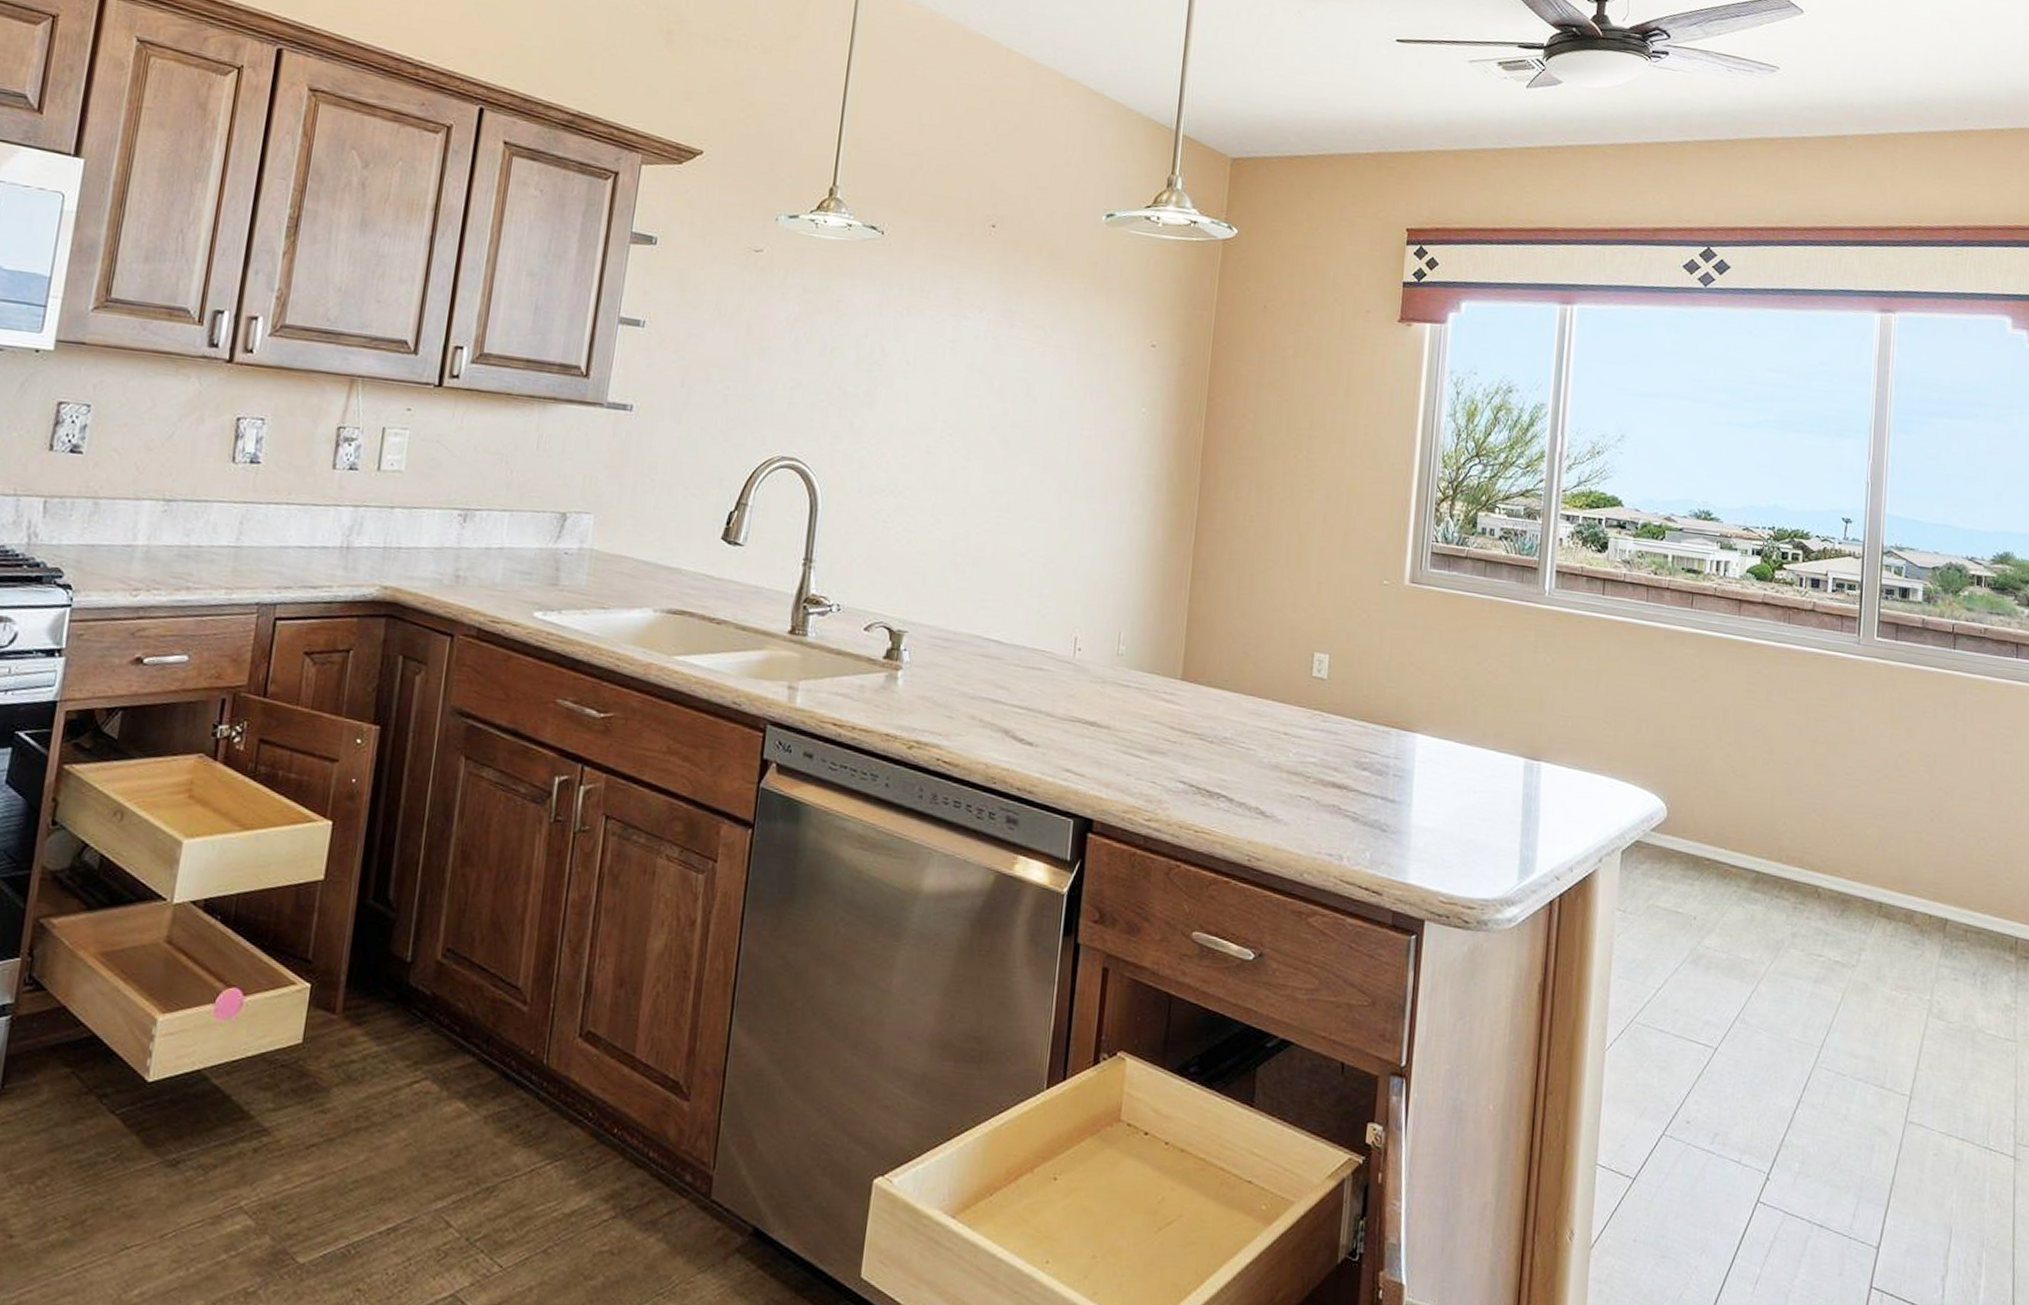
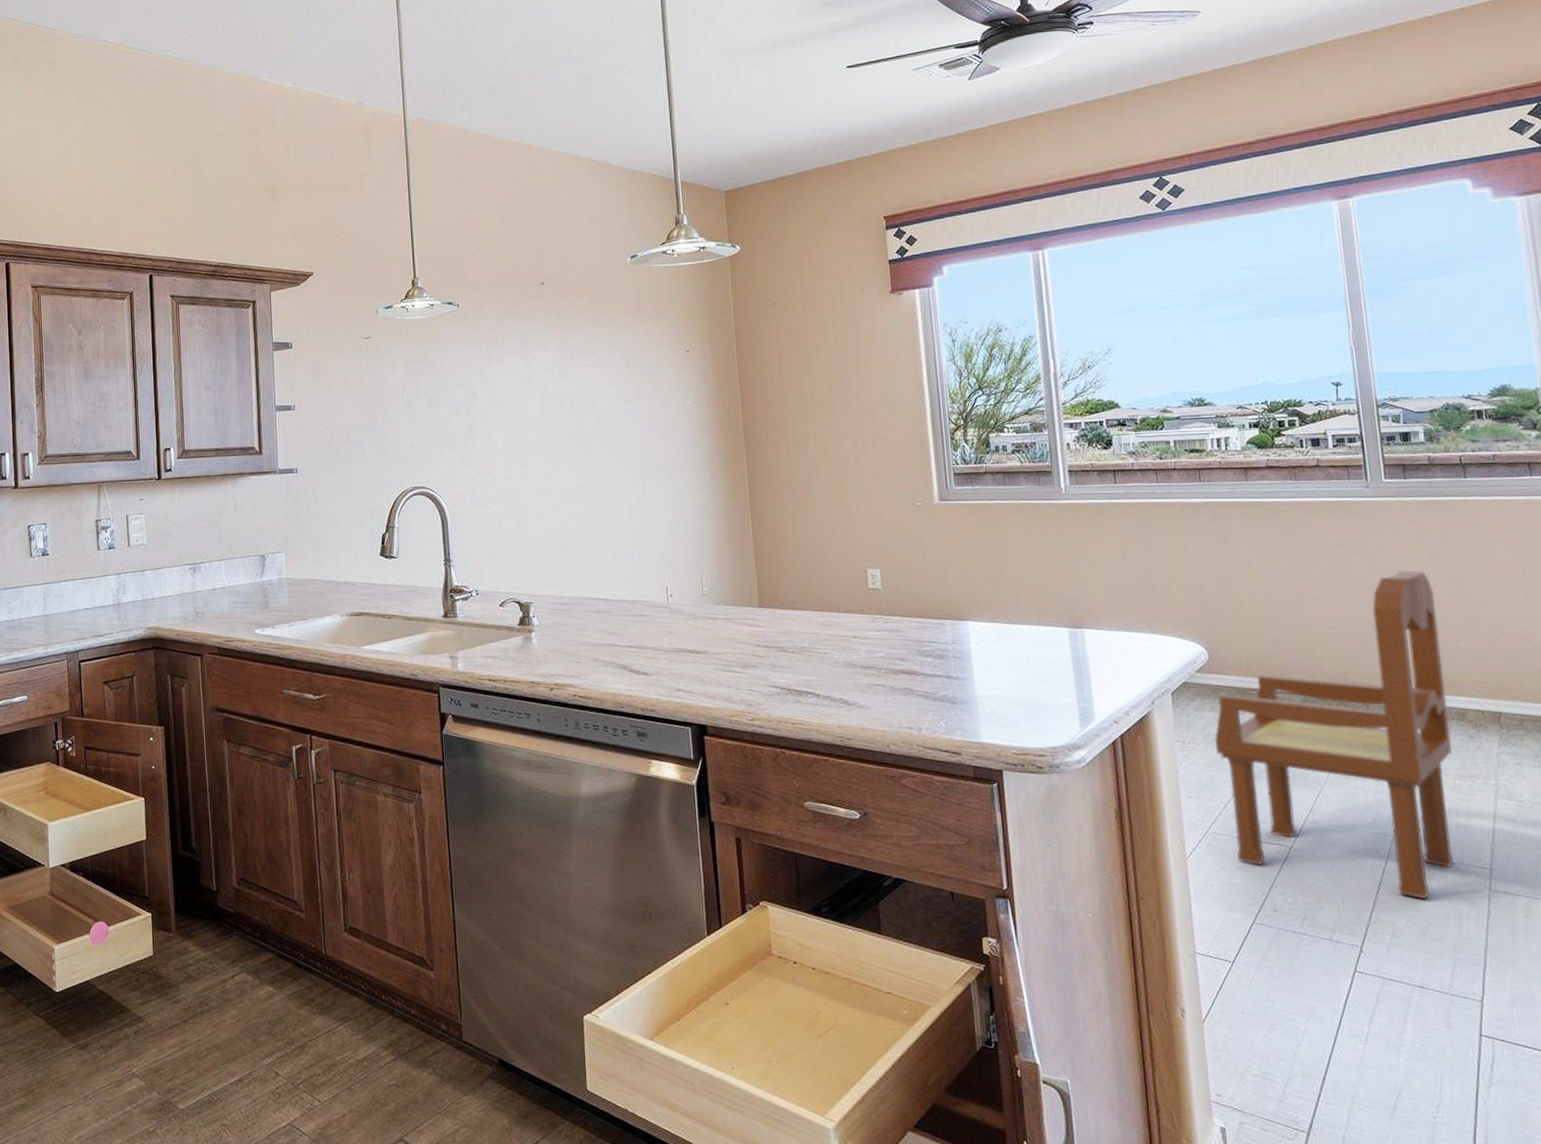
dining chair: none [1657,742,1905,1125] -> present [1214,569,1454,900]

